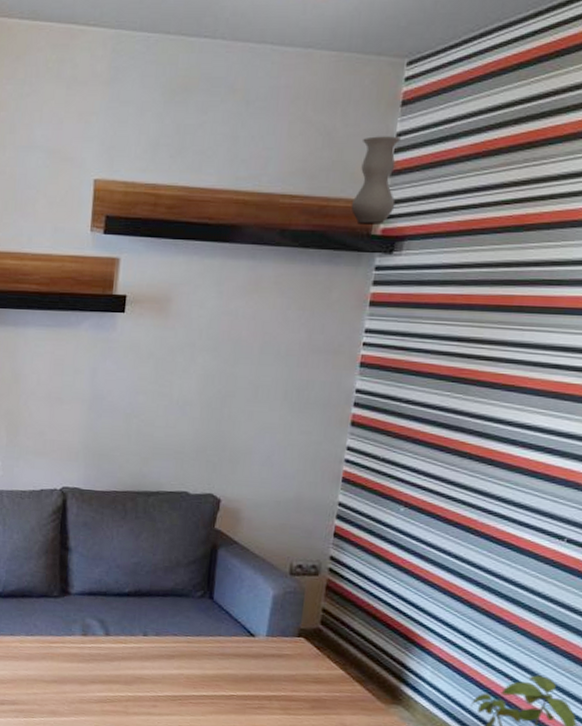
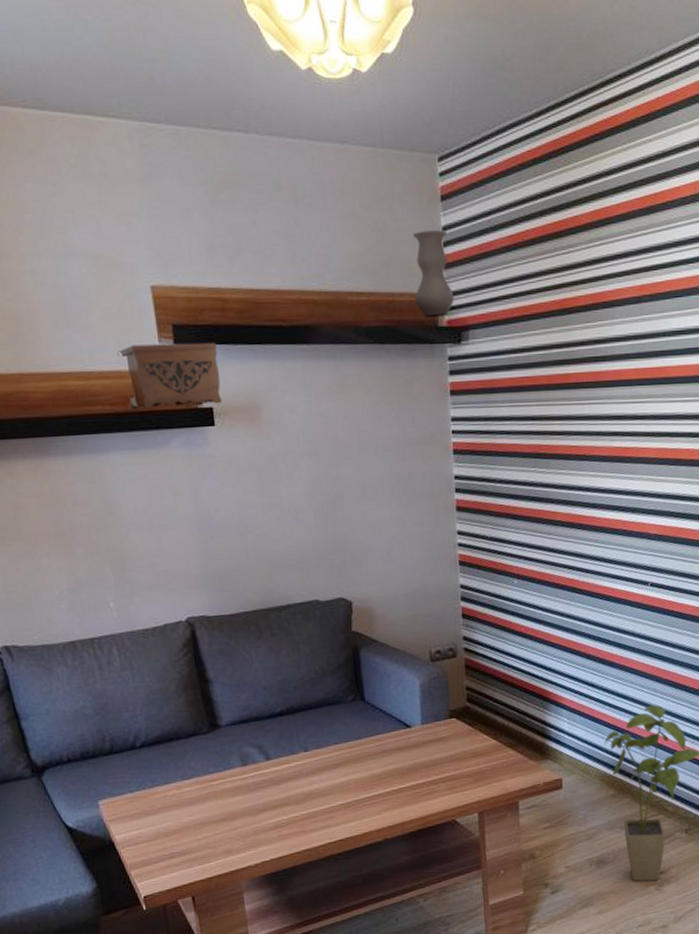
decorative box: none [52,232,143,293] -> present [117,342,222,410]

